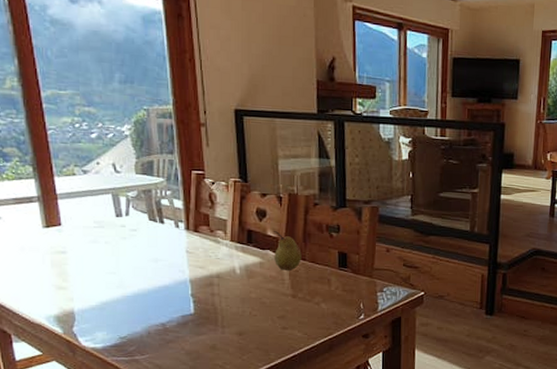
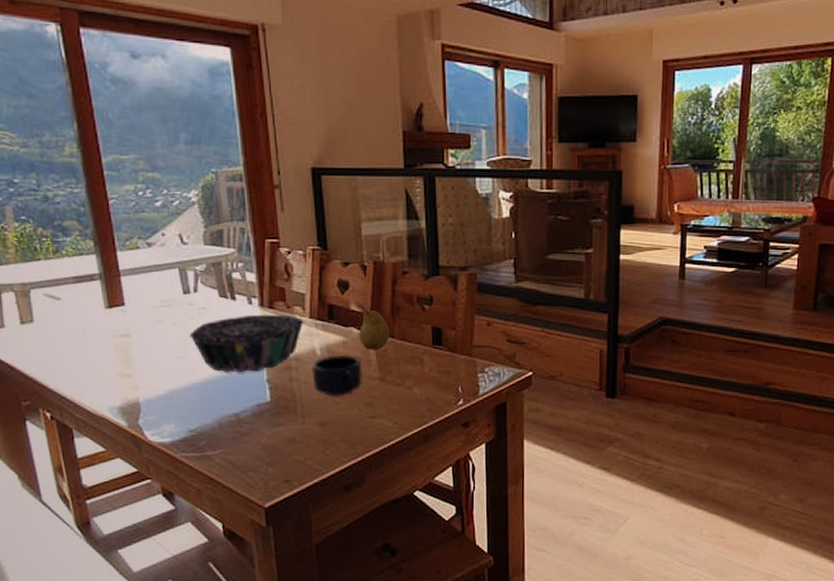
decorative bowl: none [121,236,226,287] -> present [189,314,305,372]
mug: none [231,273,277,309] -> present [311,354,362,396]

